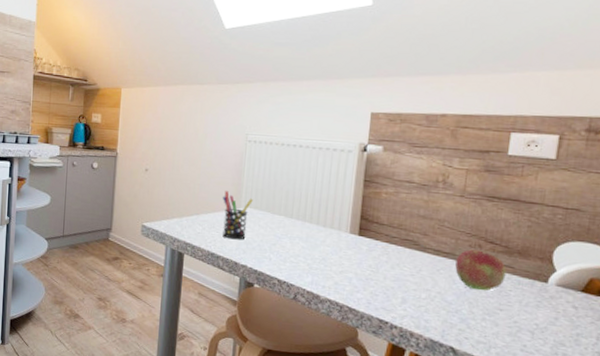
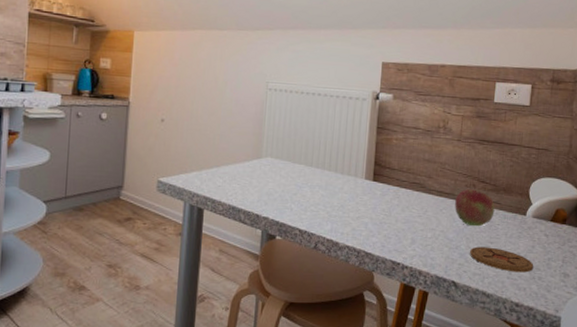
pen holder: present [222,191,253,240] -> none [243,141,274,191]
coaster: none [473,312,557,347] -> present [470,246,534,273]

